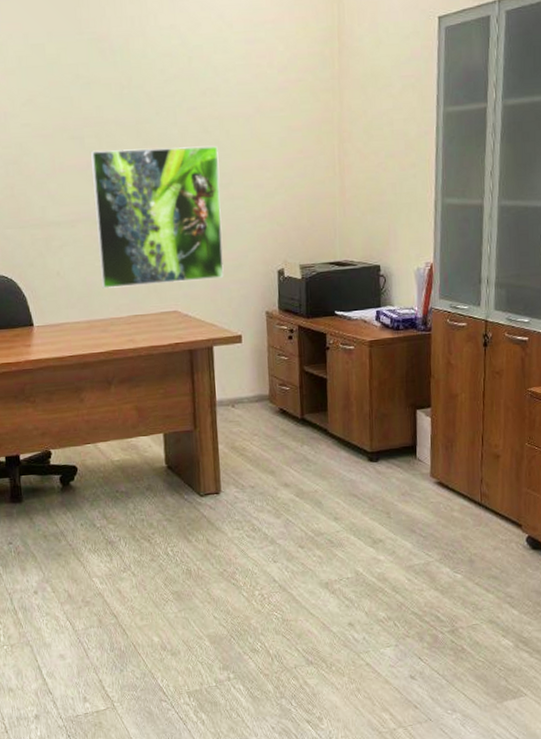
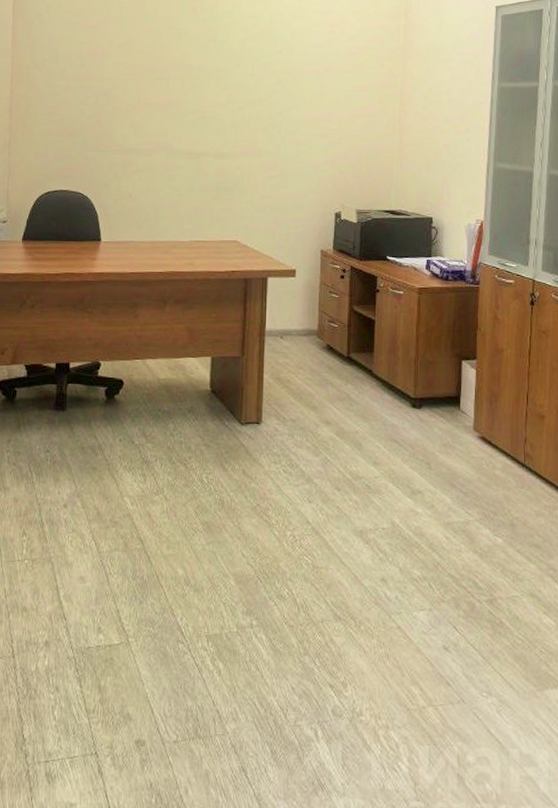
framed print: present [90,146,224,289] -> none [168,91,289,215]

